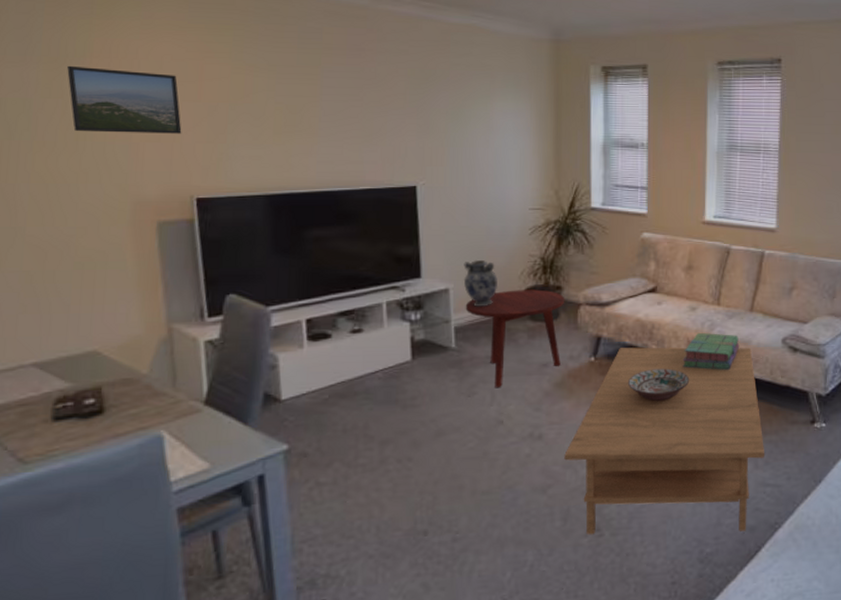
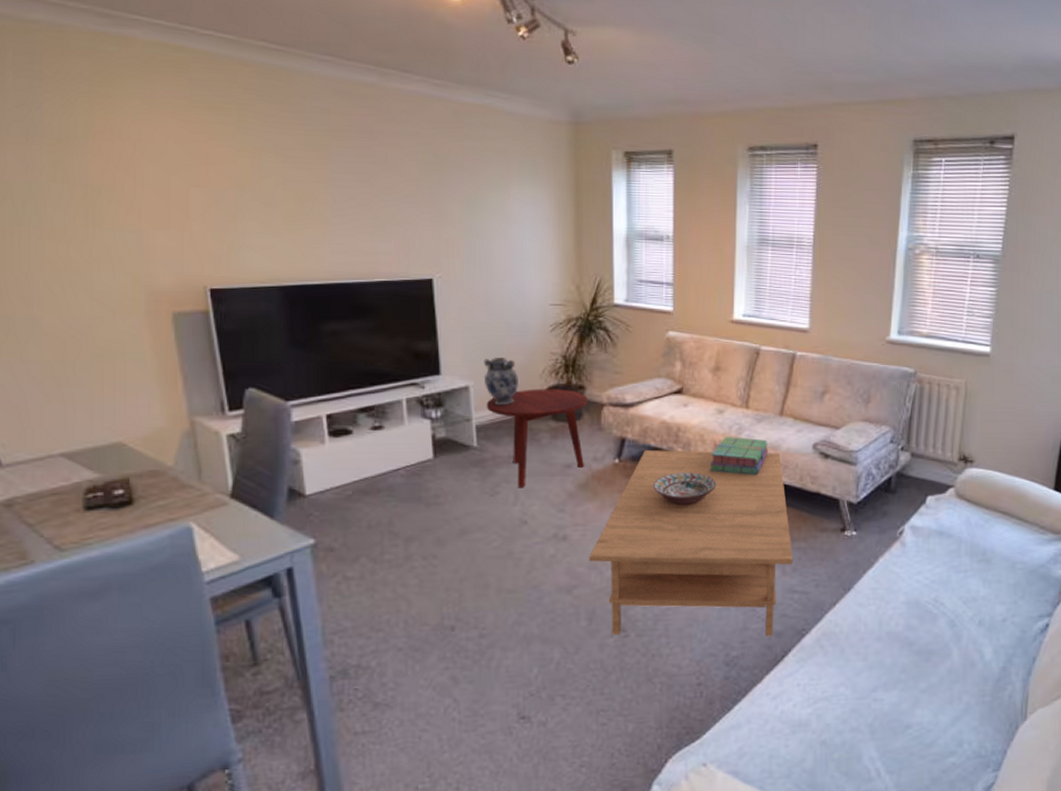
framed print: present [67,65,182,134] -> none [71,147,191,221]

